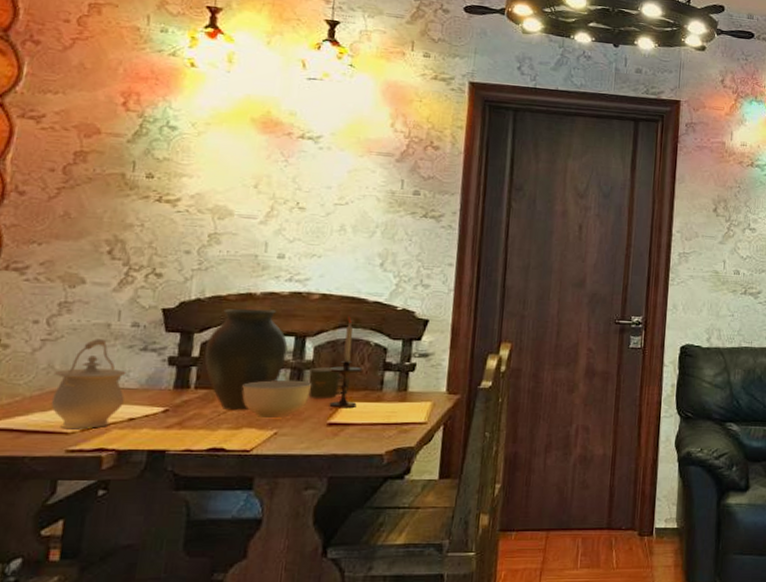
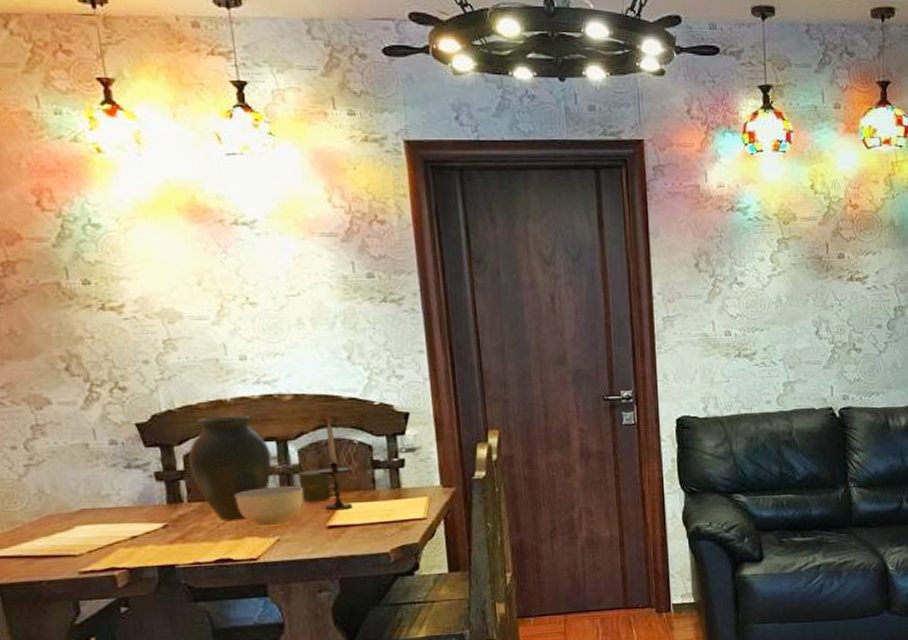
teapot: present [50,339,127,429] -> none [45,460,122,551]

